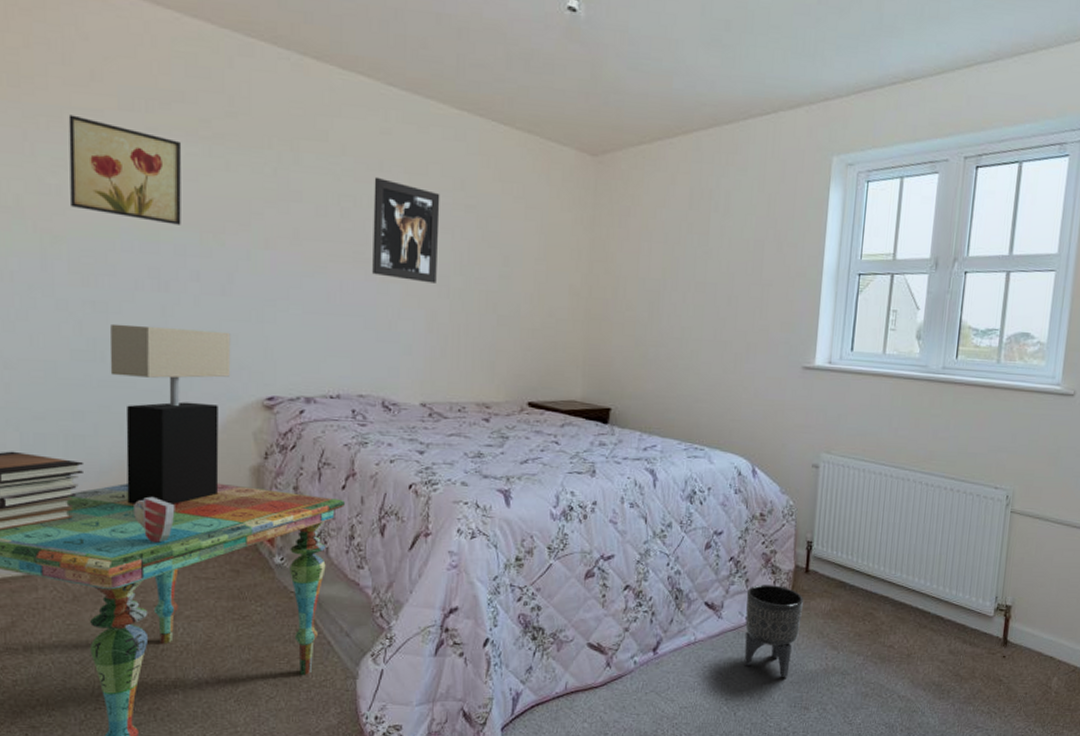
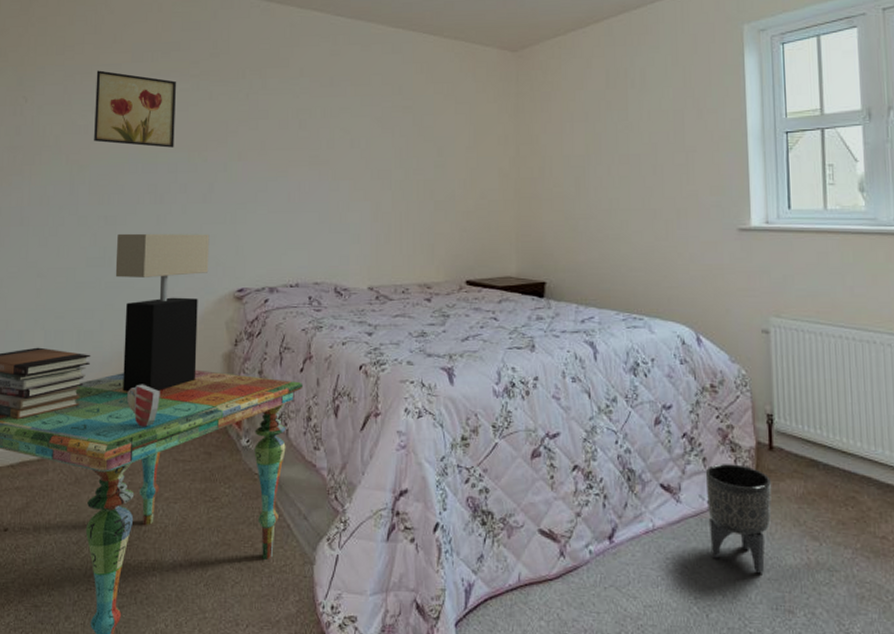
wall art: present [372,176,440,284] -> none [325,91,381,177]

